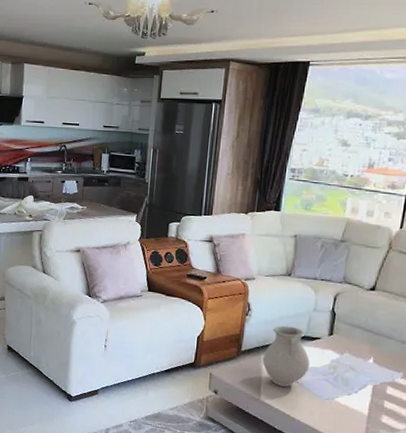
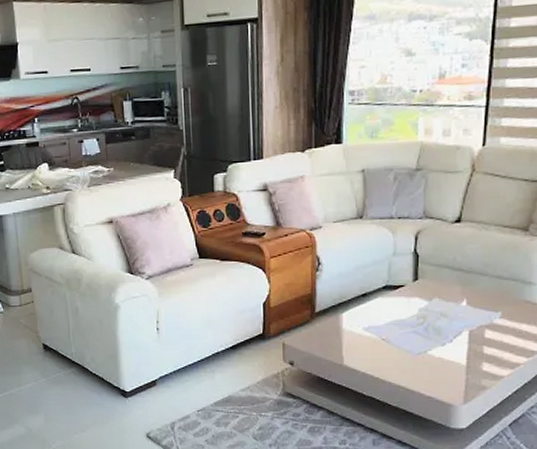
vase: present [262,325,310,387] -> none [341,276,395,347]

